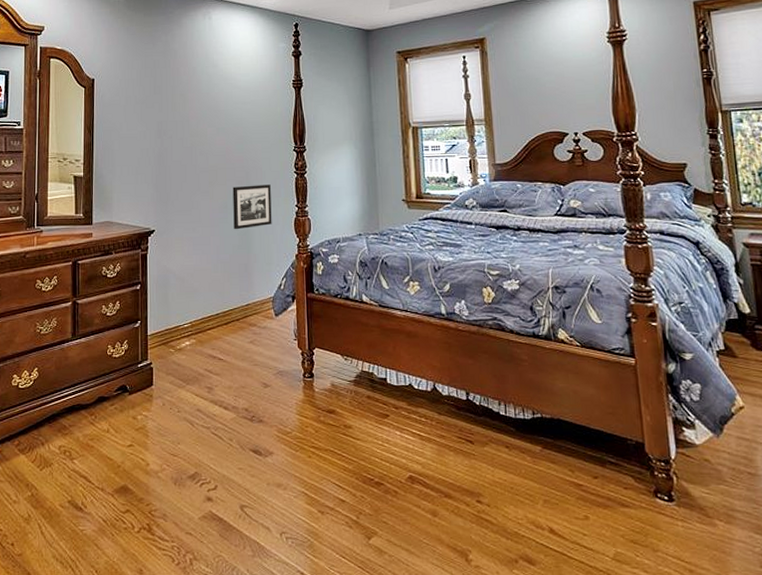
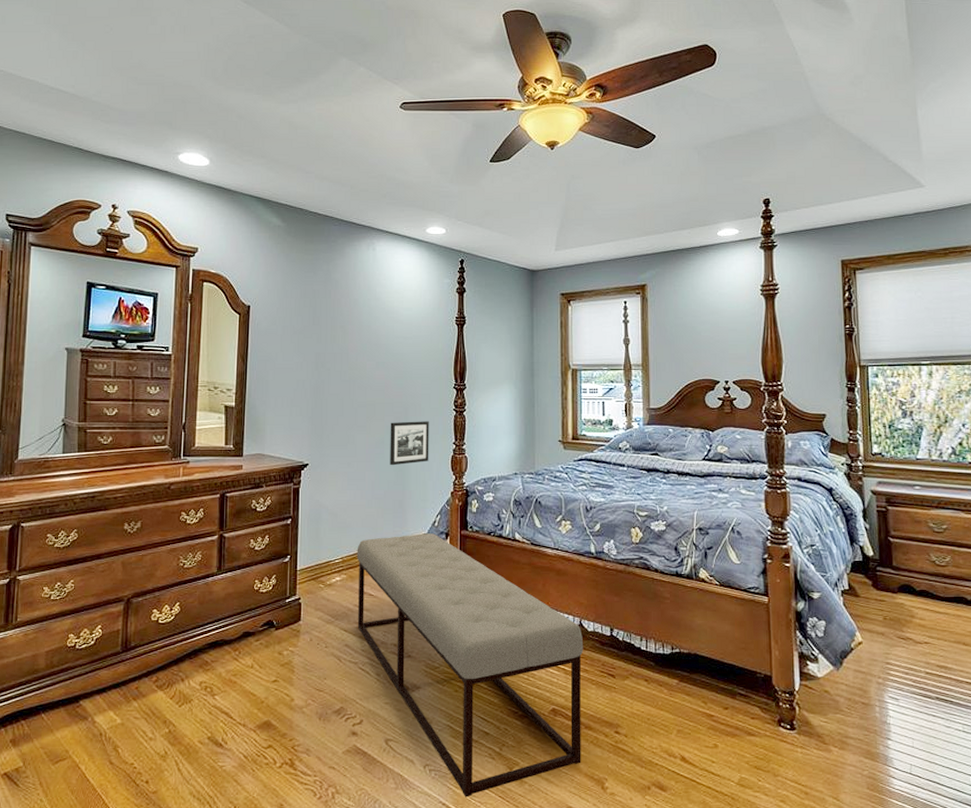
bench: none [205,297,443,567] -> present [357,533,584,798]

